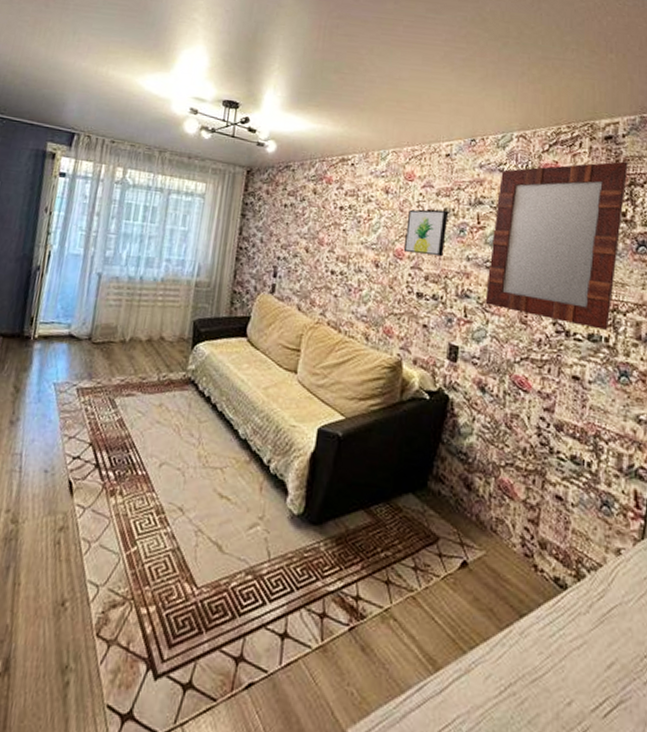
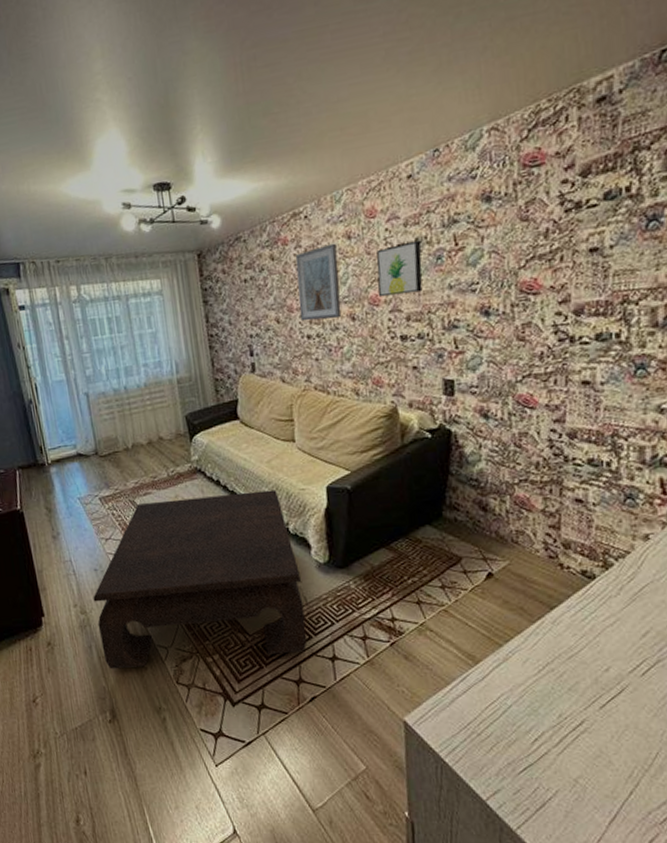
coffee table: none [19,404,270,621] -> present [93,490,307,669]
picture frame: none [328,193,375,262] -> present [295,243,342,322]
home mirror: present [485,161,628,330] -> none [473,123,630,331]

